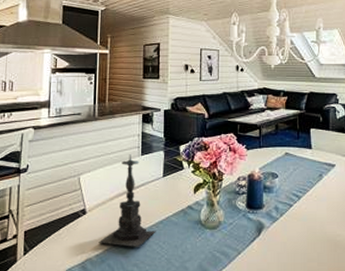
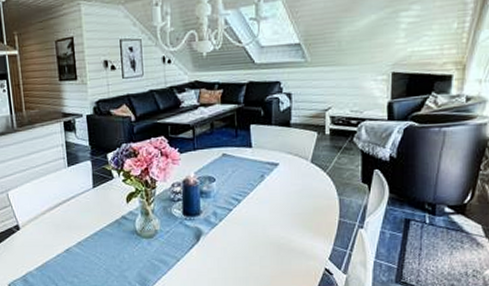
candle holder: present [98,154,156,247] -> none [36,166,92,260]

